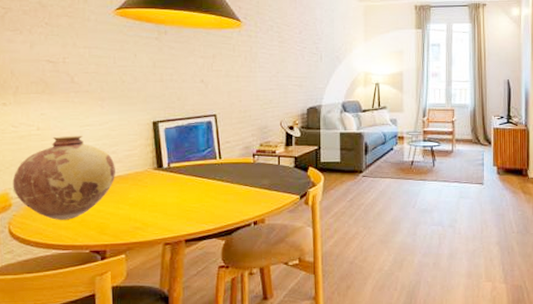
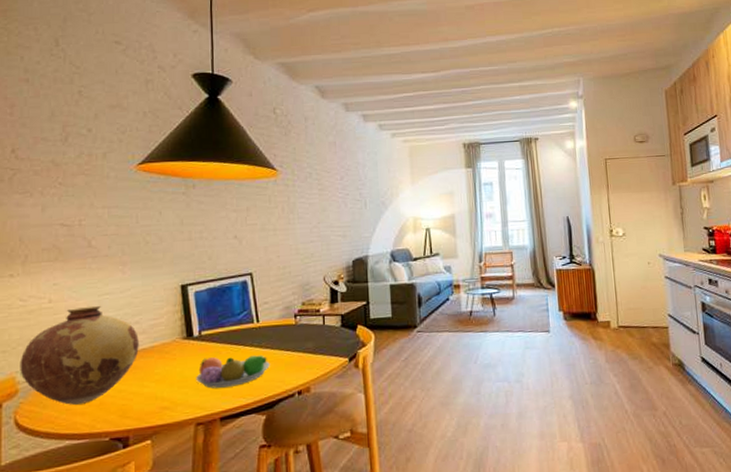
fruit bowl: none [165,187,230,214] -> present [196,355,270,389]

